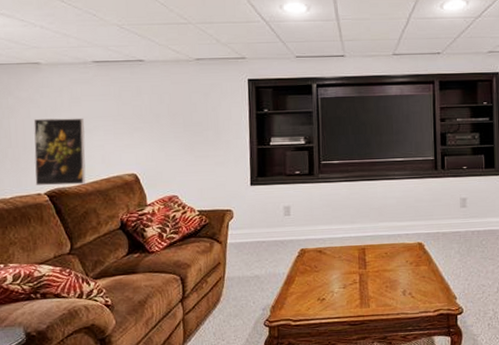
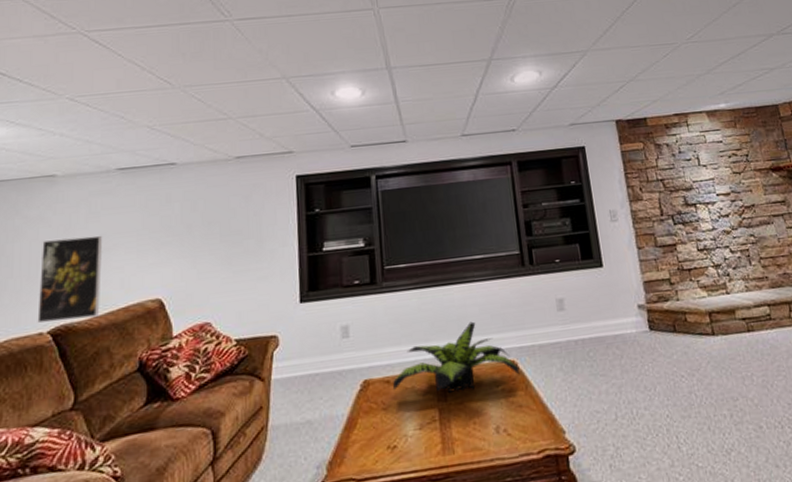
plant: none [323,210,426,264] -> present [392,321,520,393]

